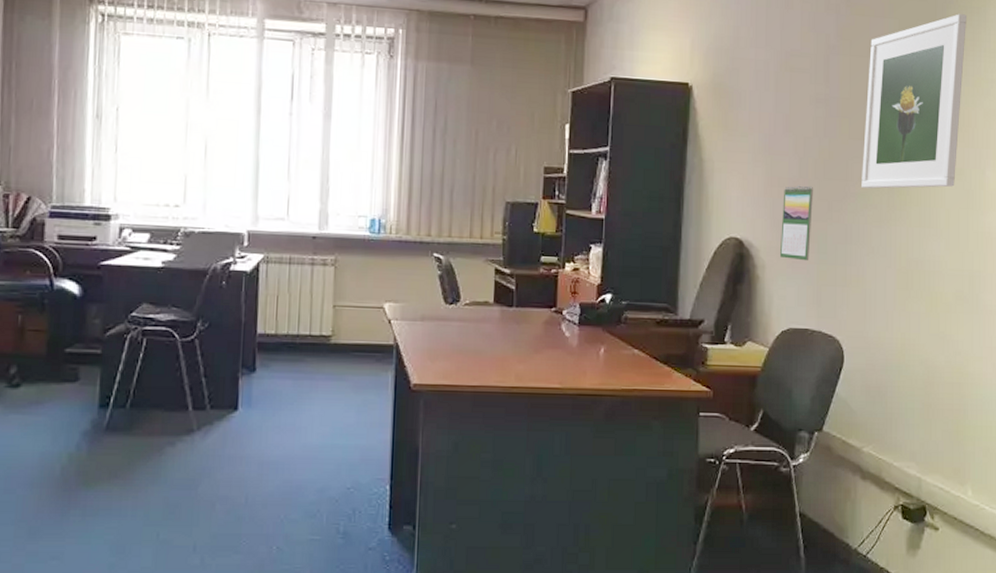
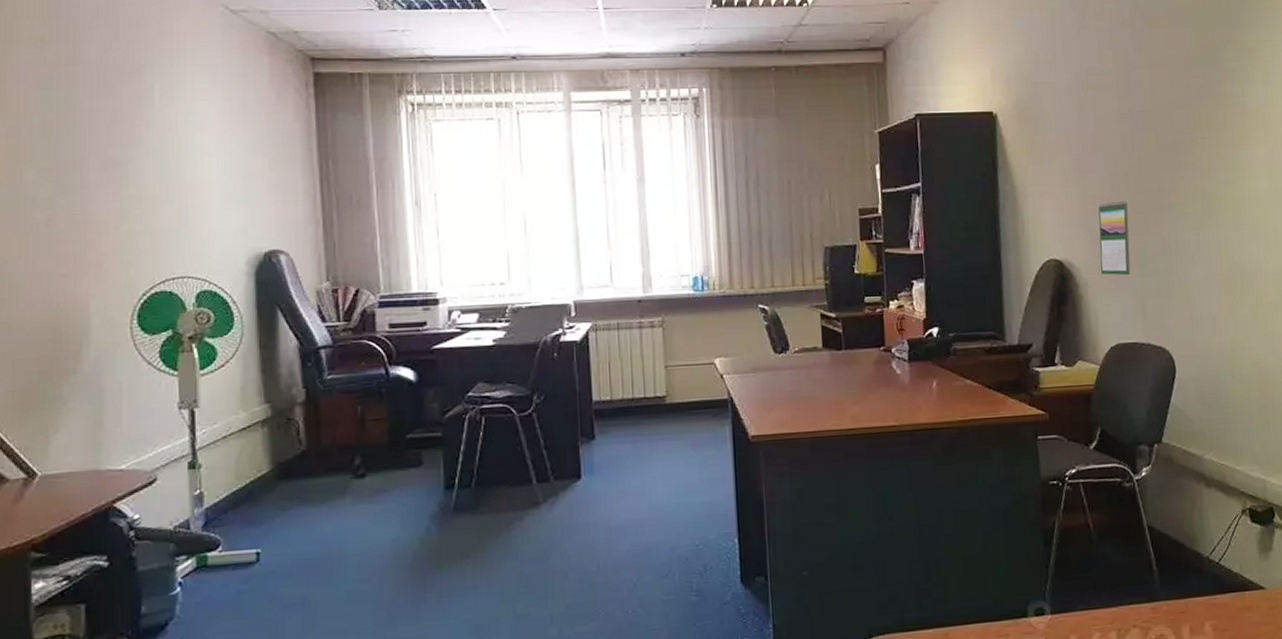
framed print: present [861,14,966,189] -> none [1168,16,1268,197]

